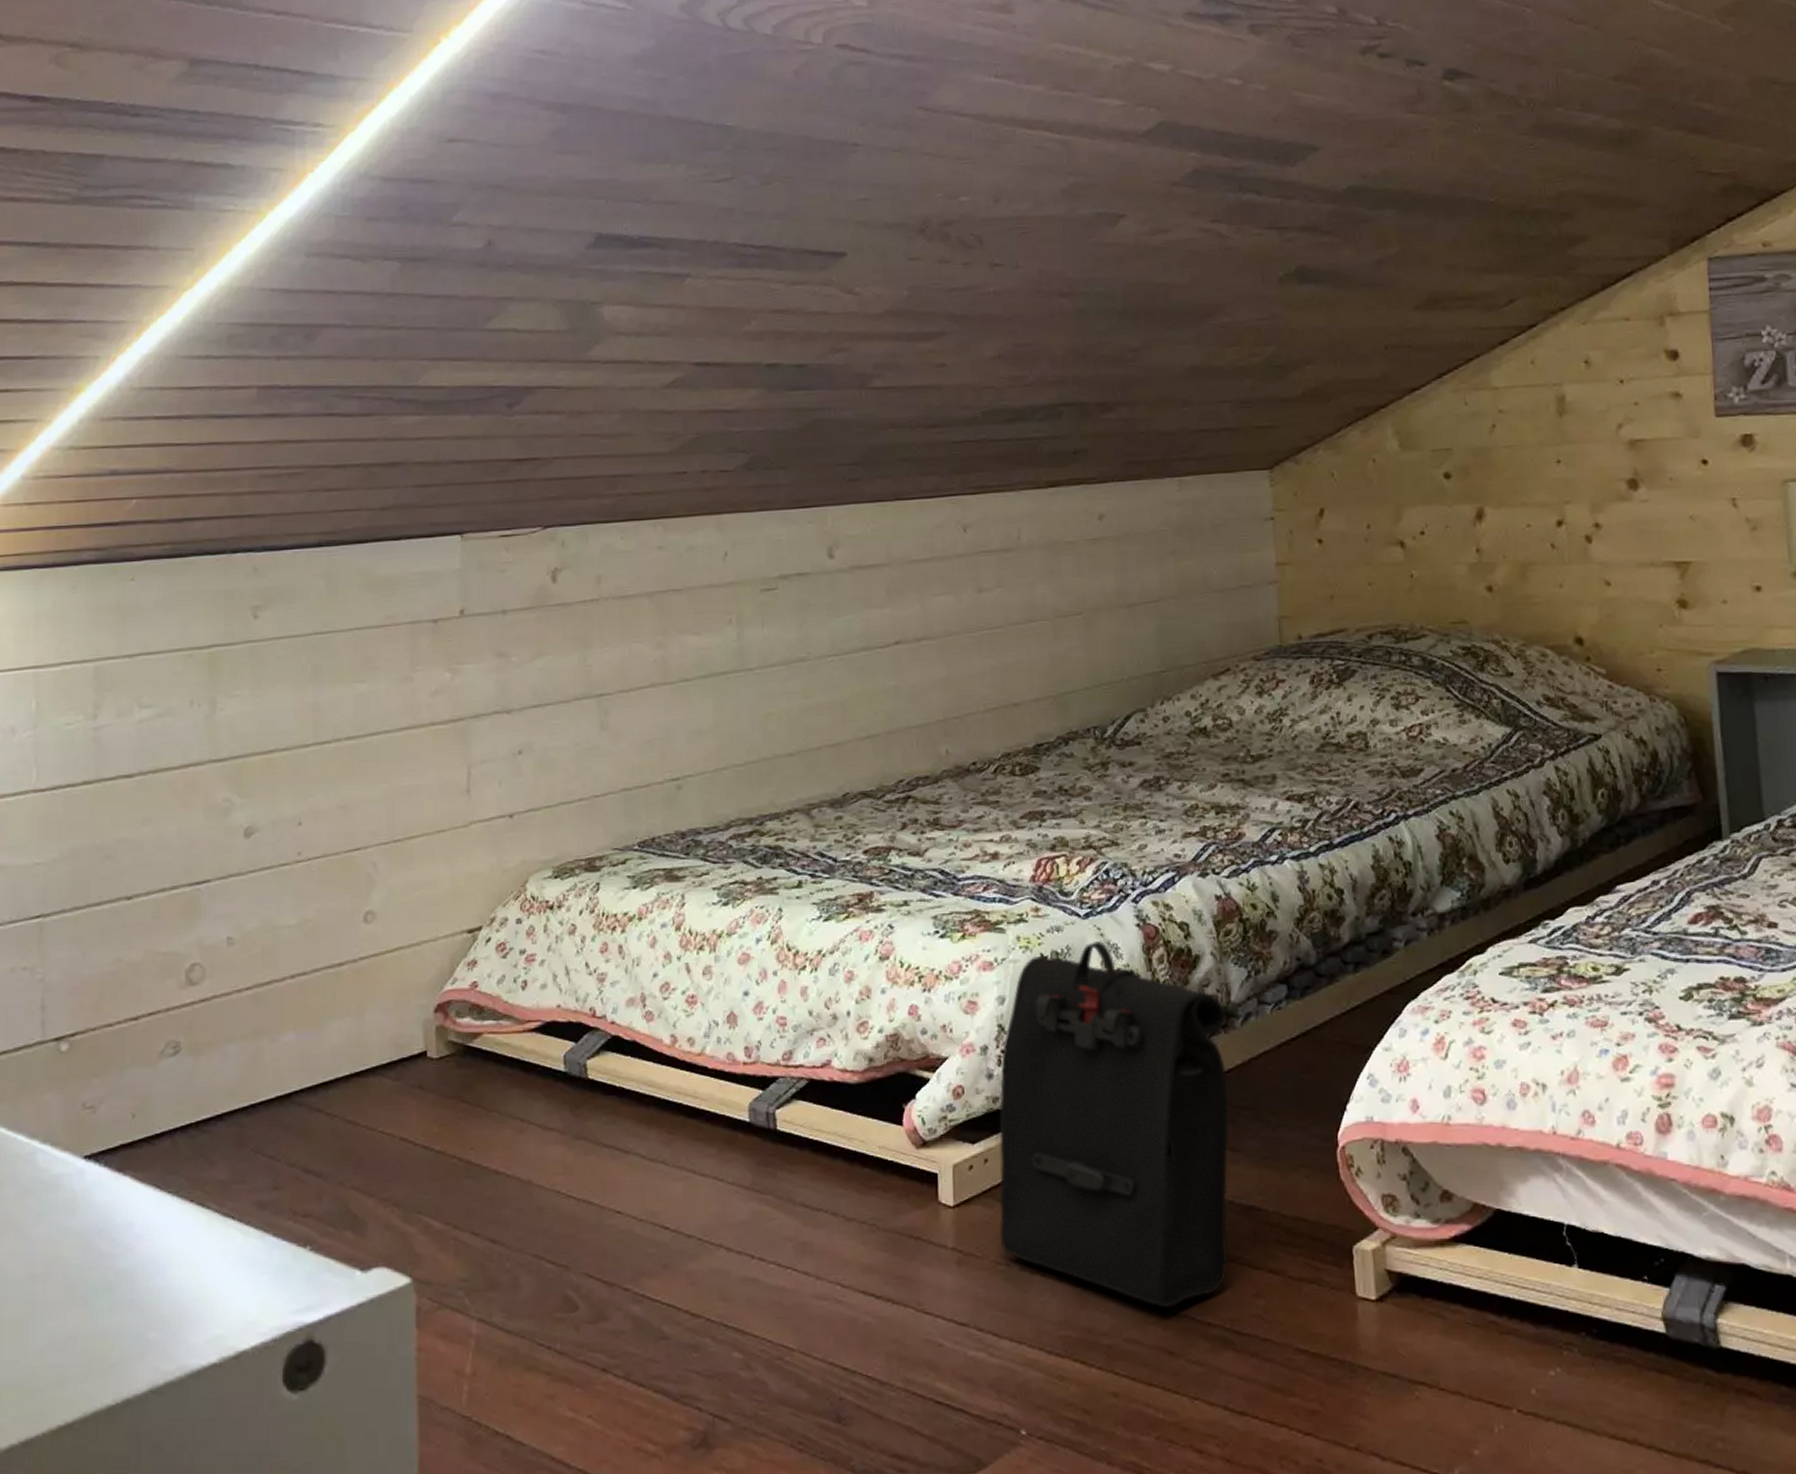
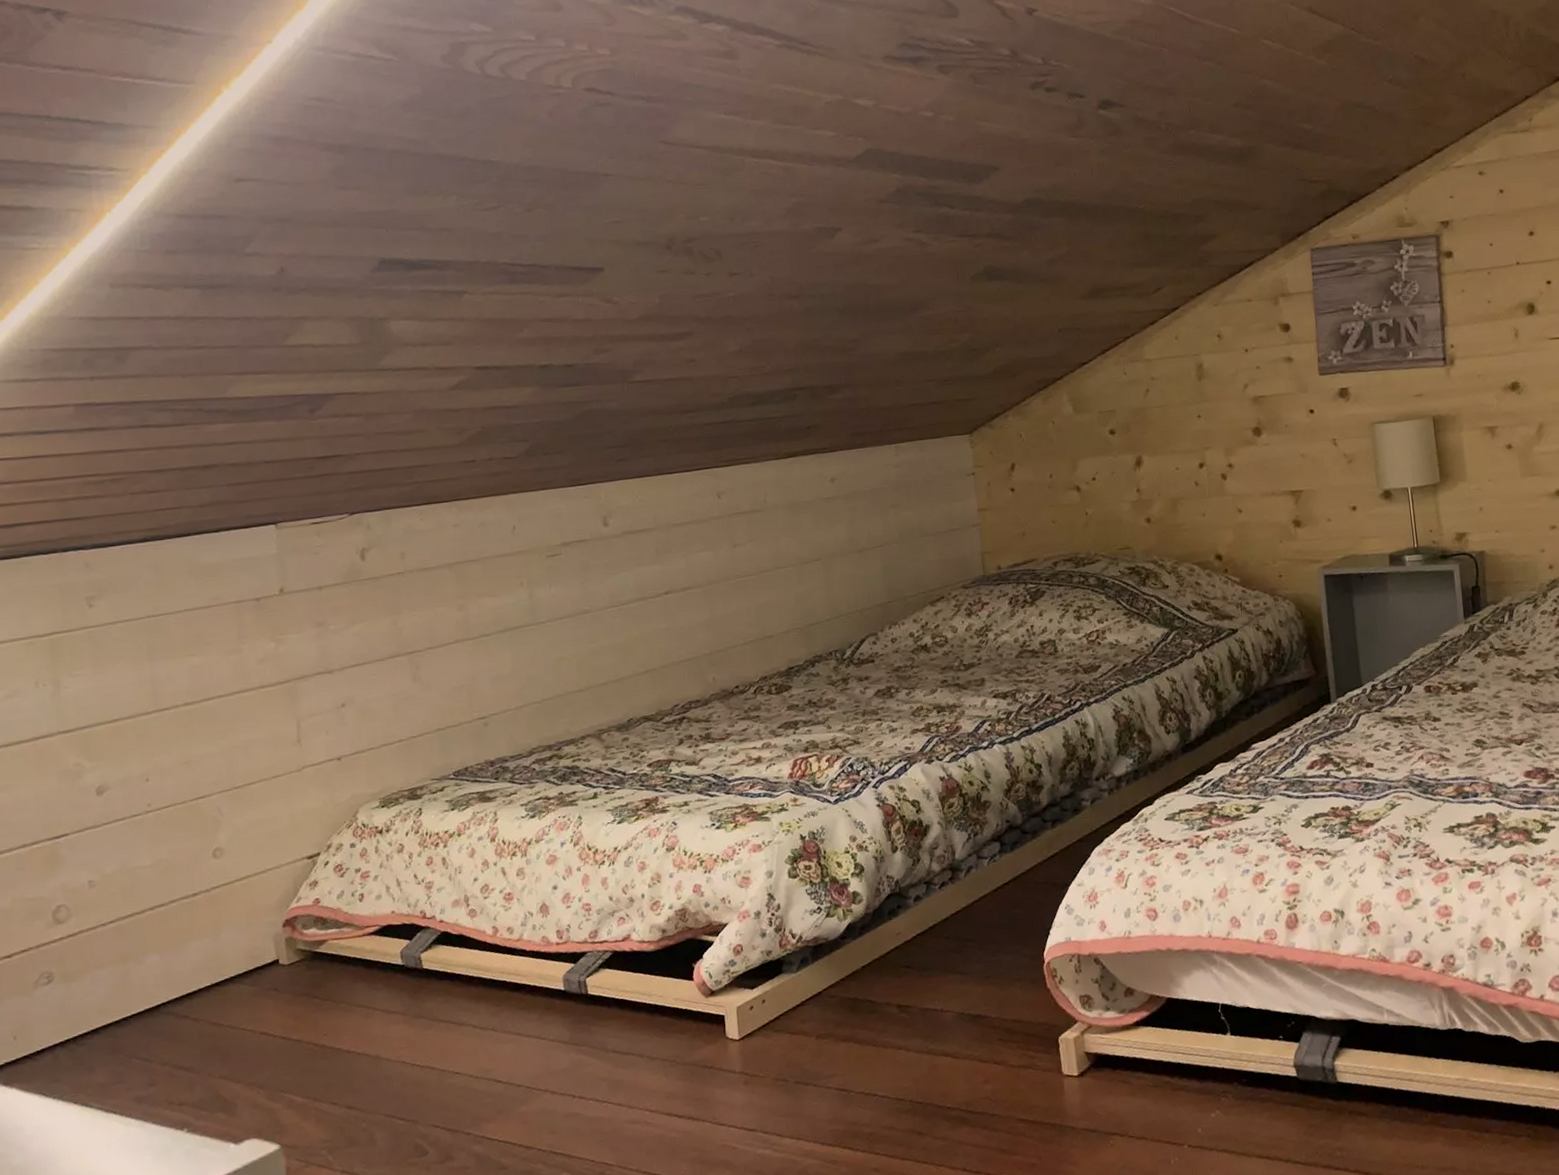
backpack: present [999,941,1229,1307] -> none [772,821,962,1100]

